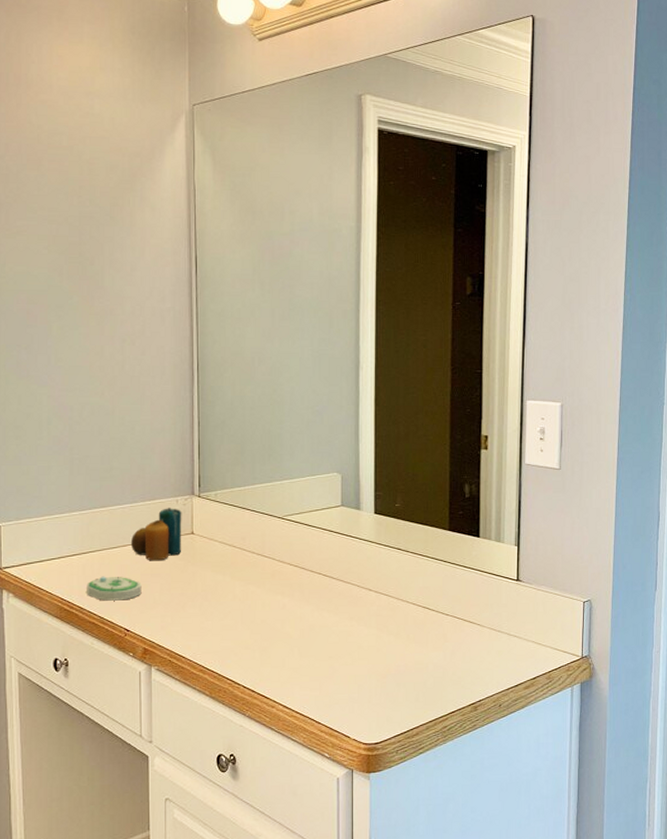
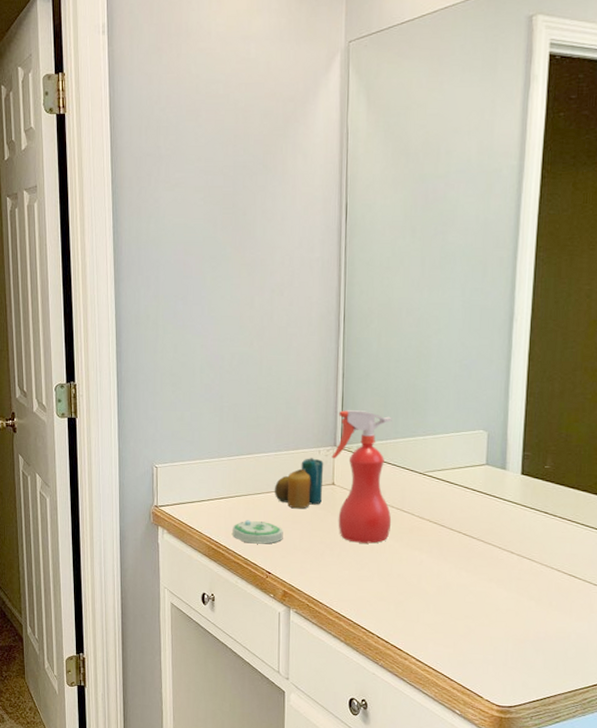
spray bottle: none [190,457,253,592] -> present [331,409,392,544]

